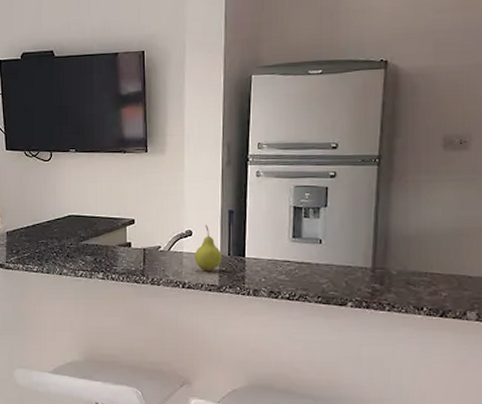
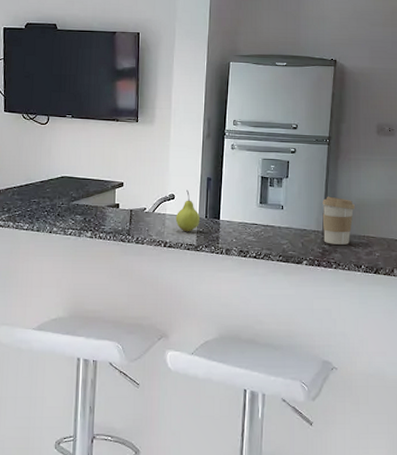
coffee cup: none [371,227,414,283] -> present [322,196,355,245]

